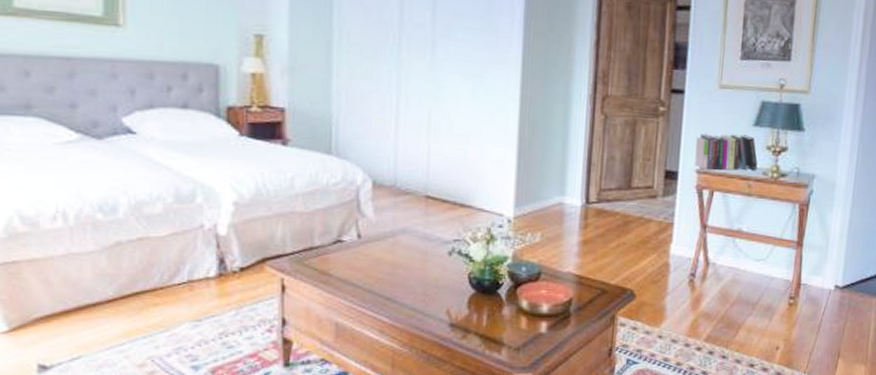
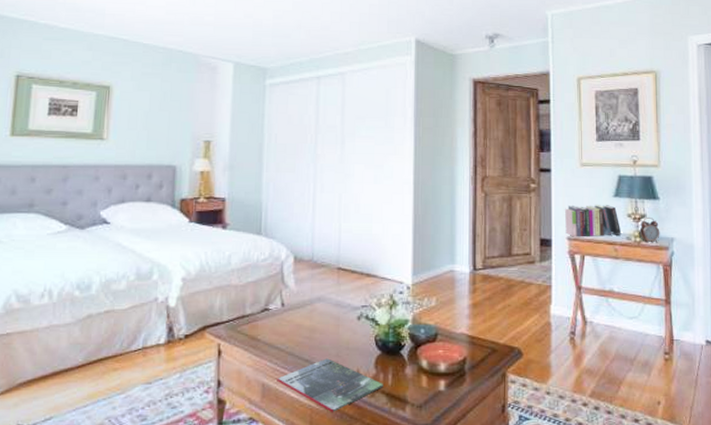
magazine: none [353,296,477,355] -> present [277,358,383,413]
alarm clock: none [777,151,801,180] -> present [639,218,660,243]

